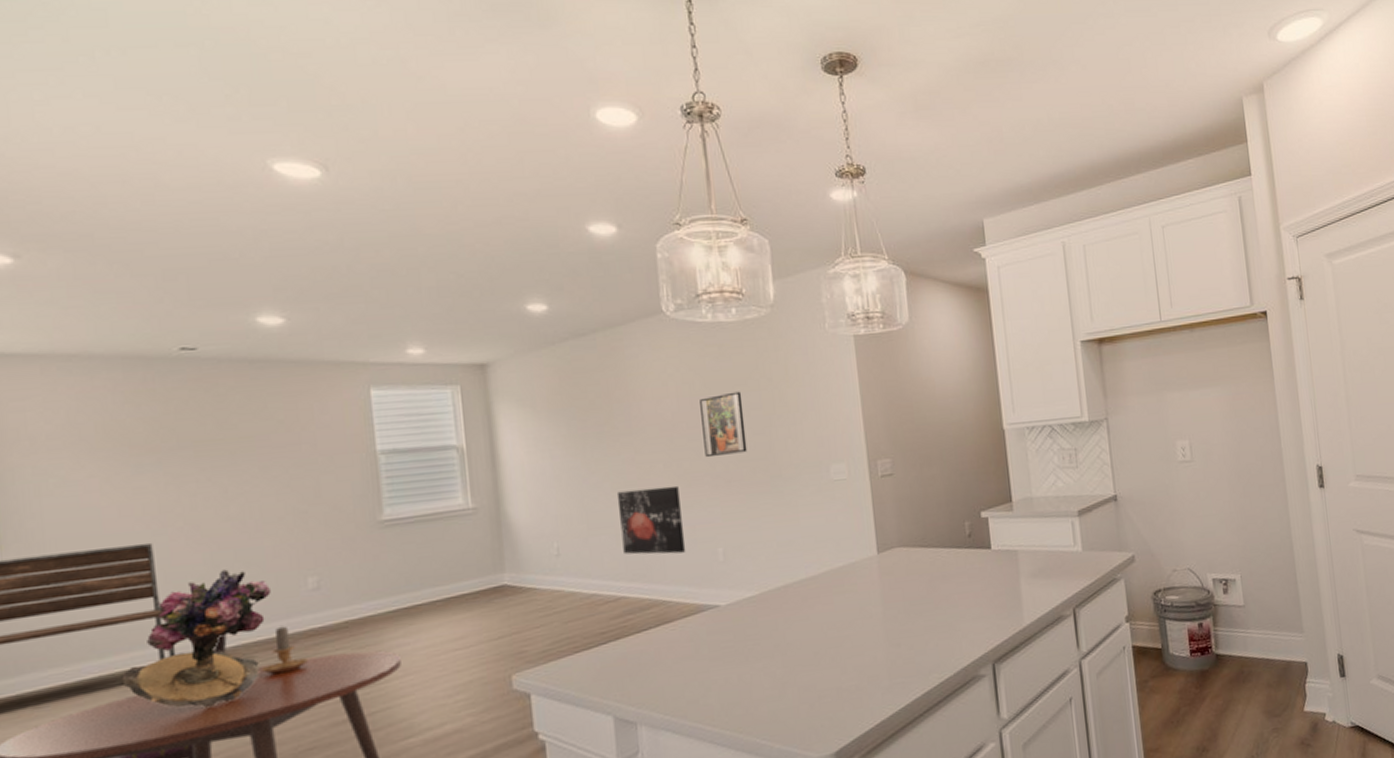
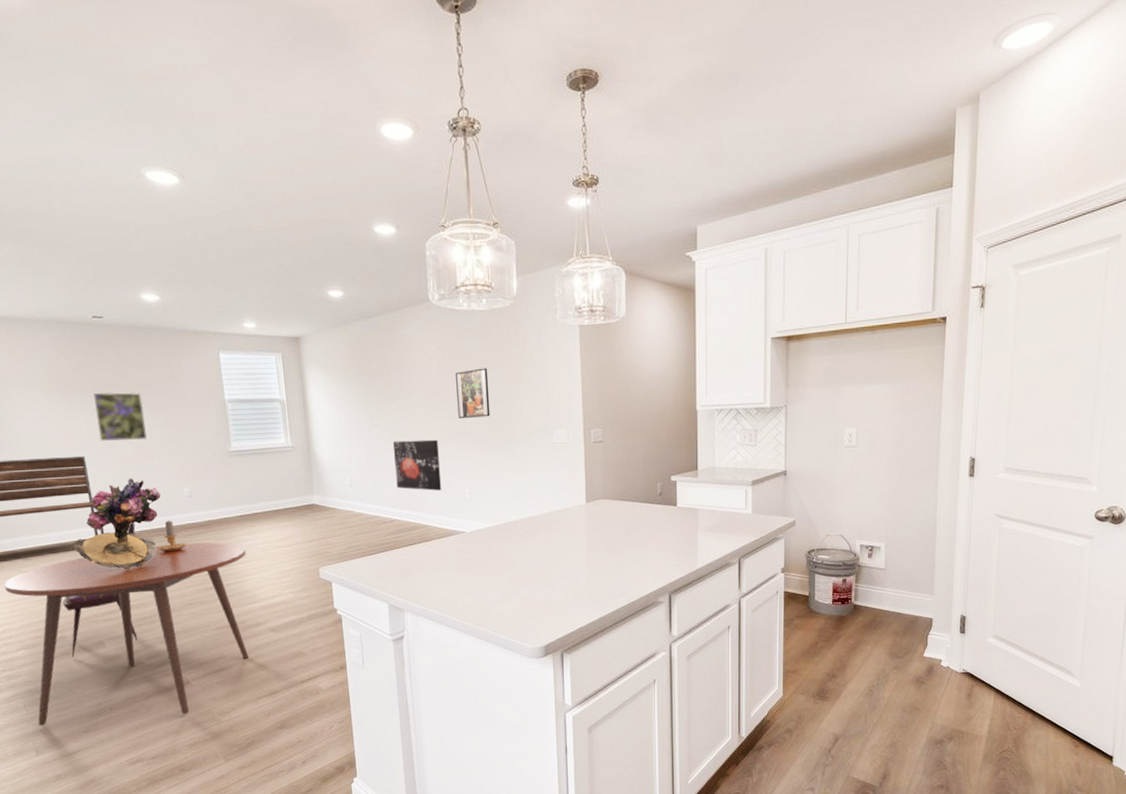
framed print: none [171,448,254,520] -> present [92,392,147,441]

